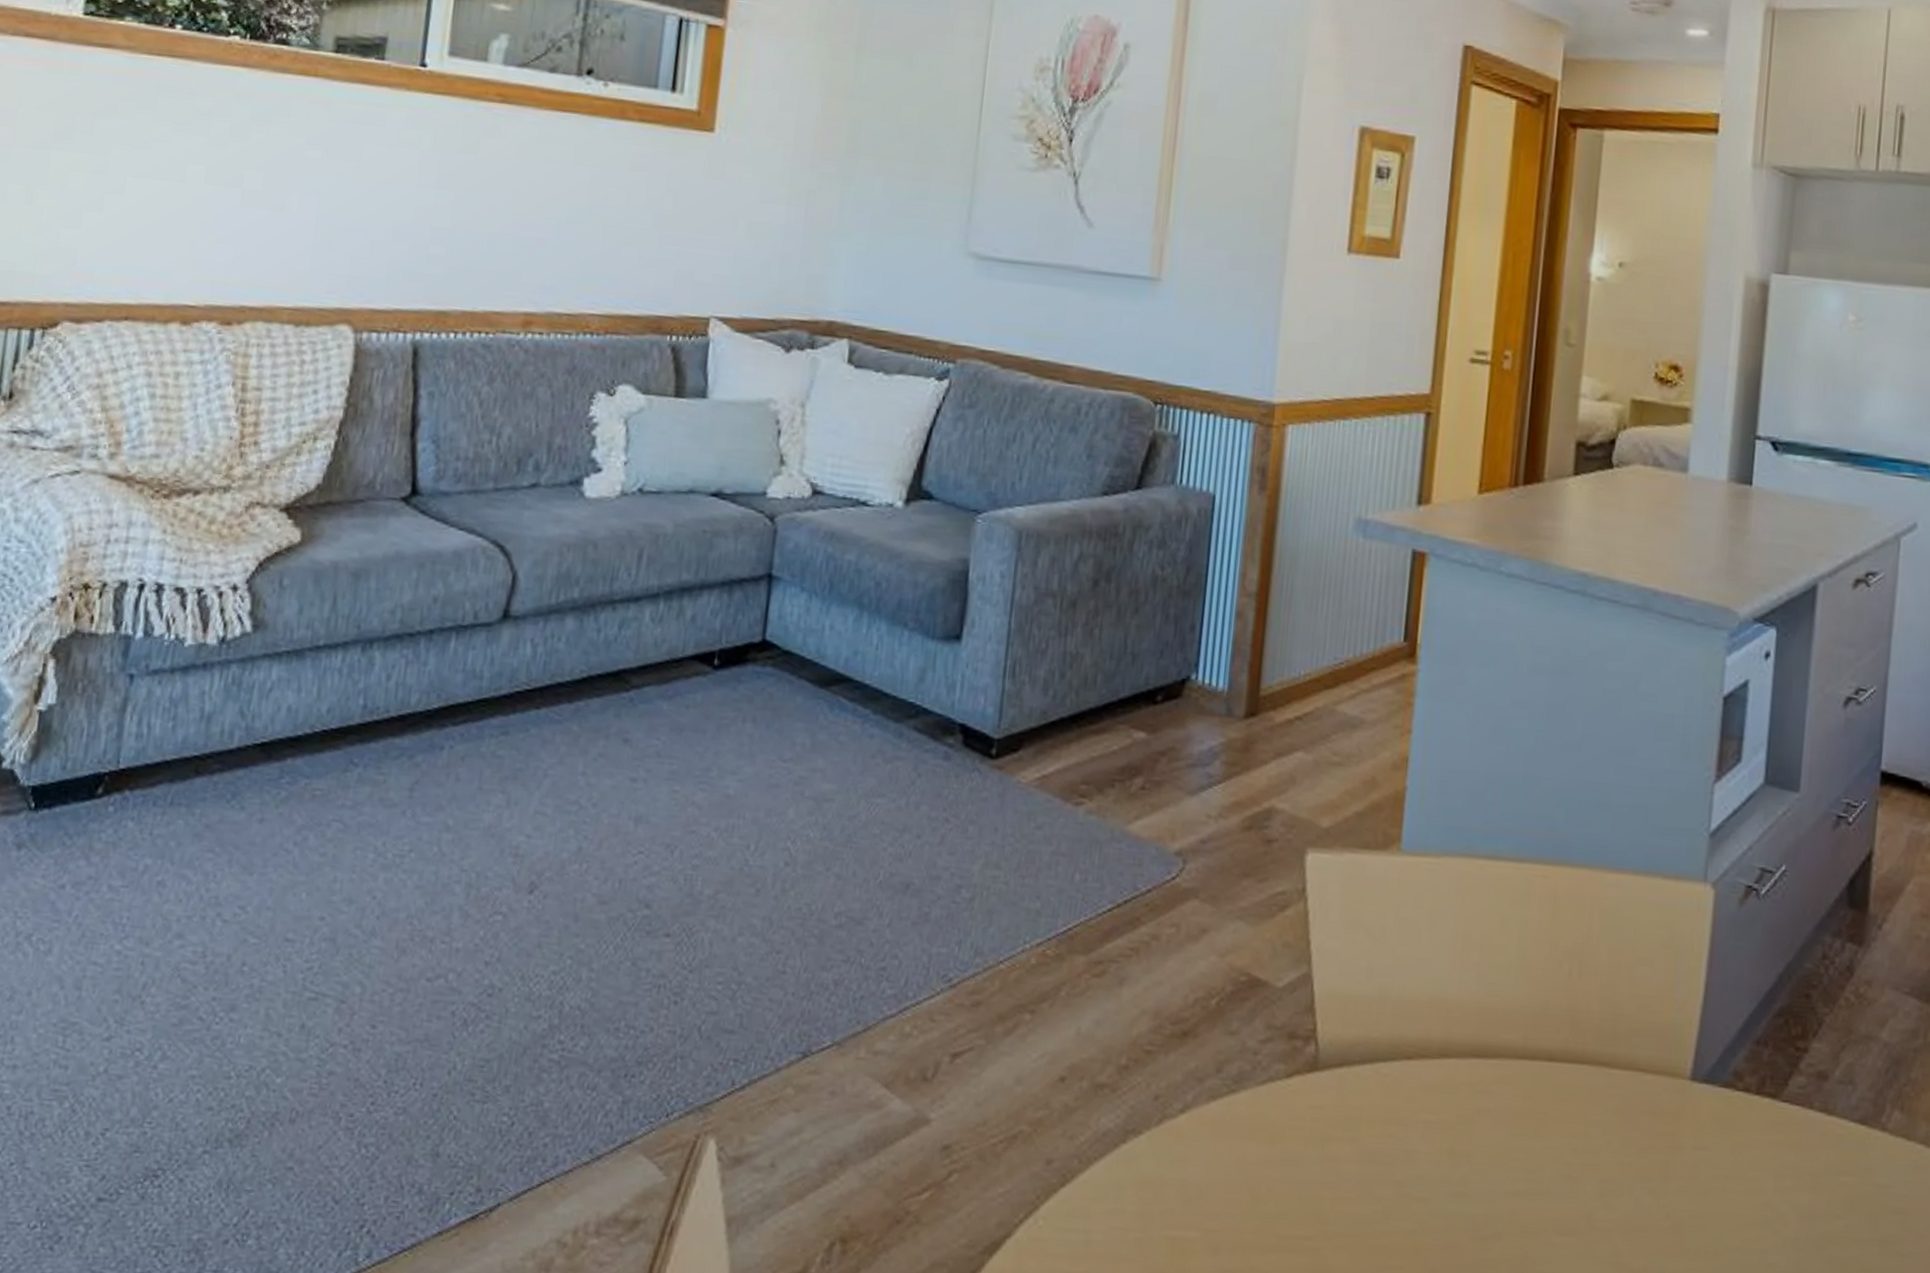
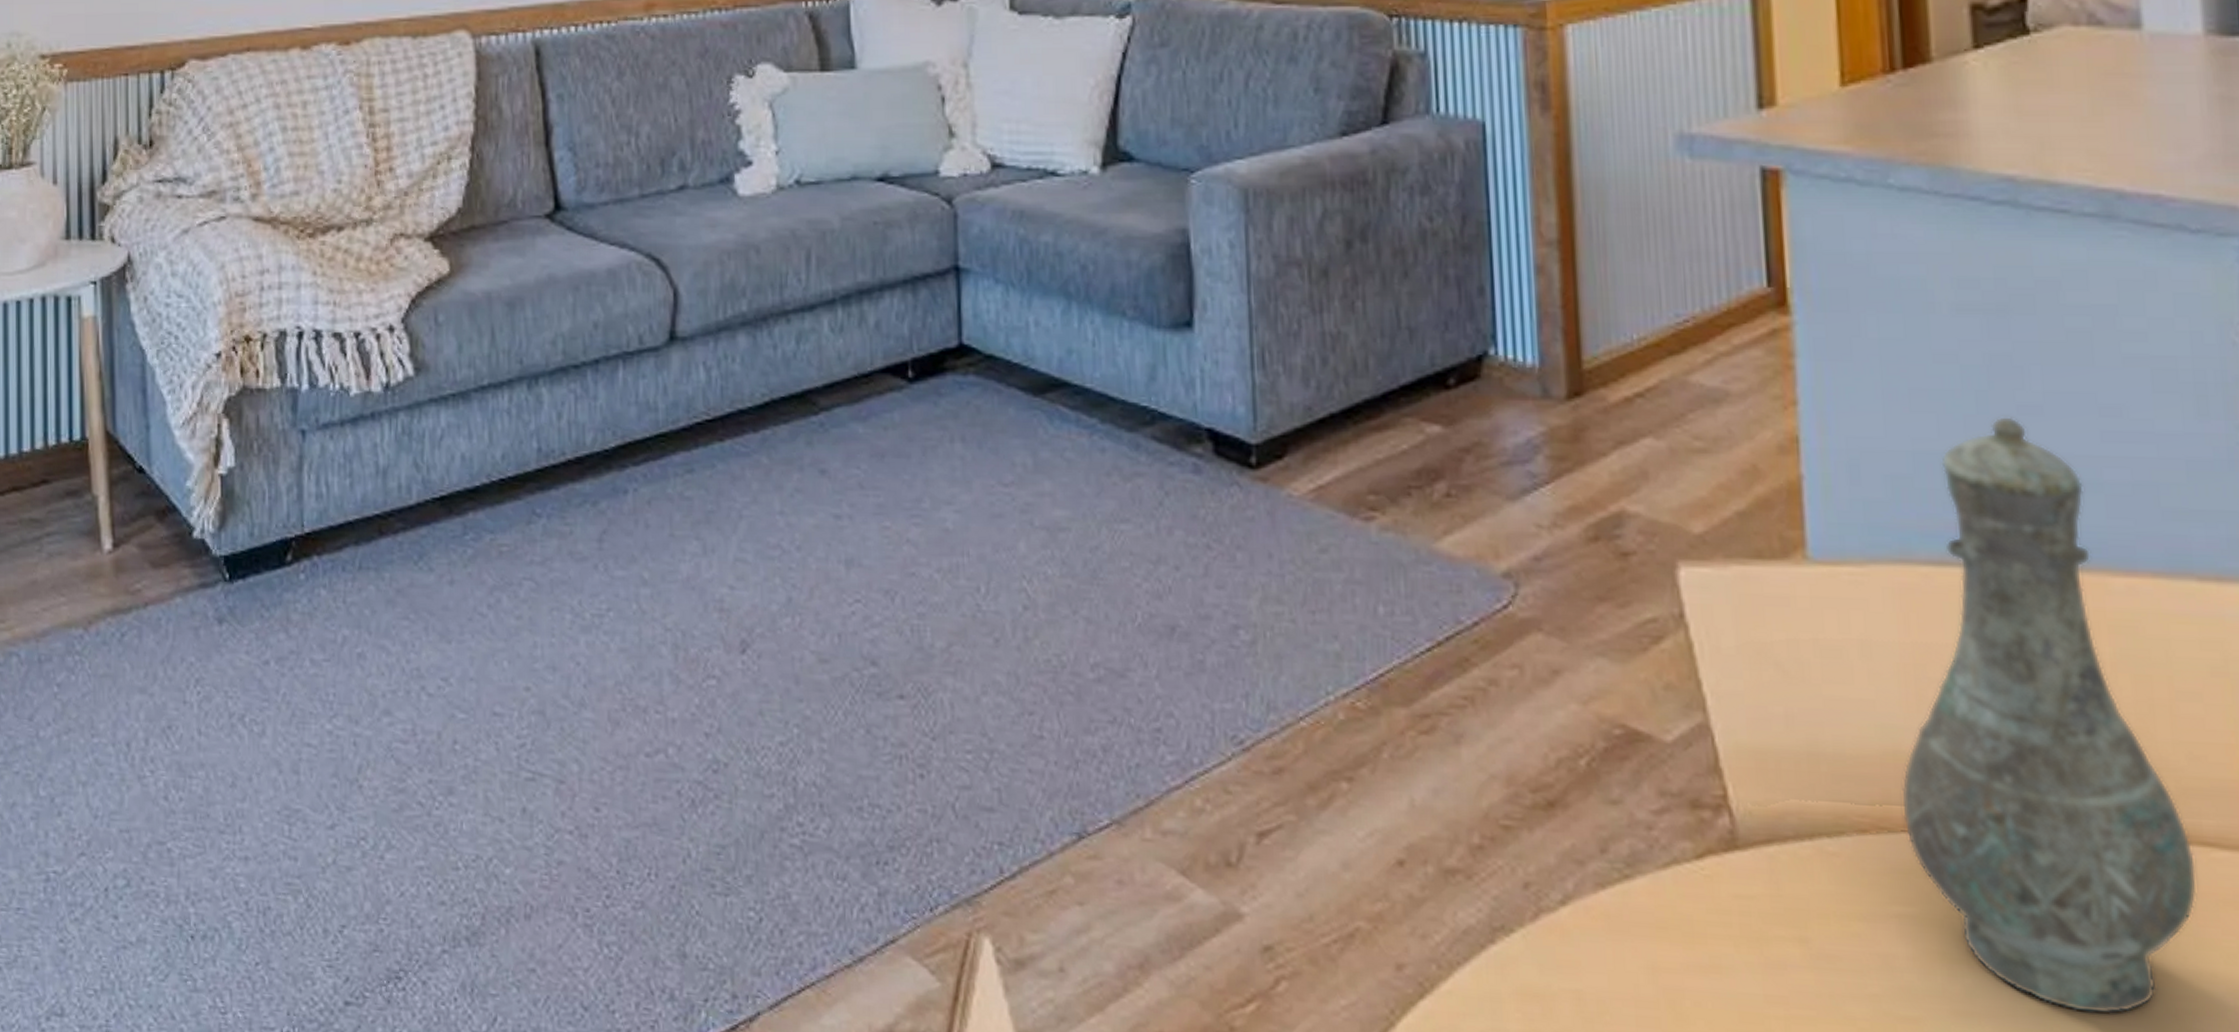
vase: none [1438,750,1631,1195] -> present [1900,415,2198,1015]

